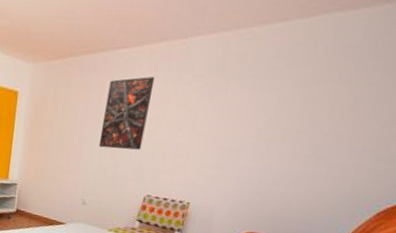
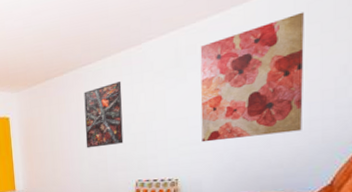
wall art: none [225,42,373,177] -> present [200,12,305,143]

